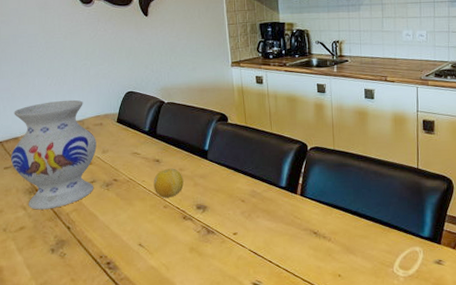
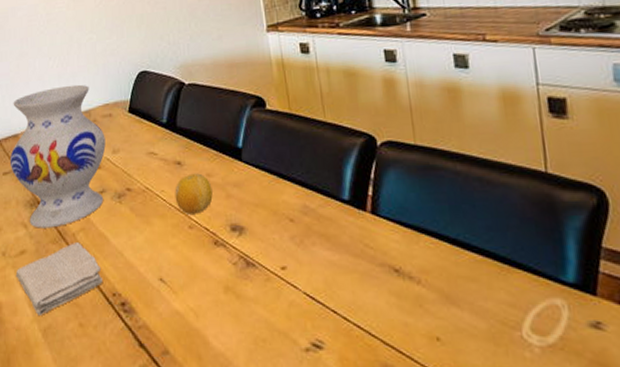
washcloth: none [15,220,91,275] -> present [15,242,102,315]

